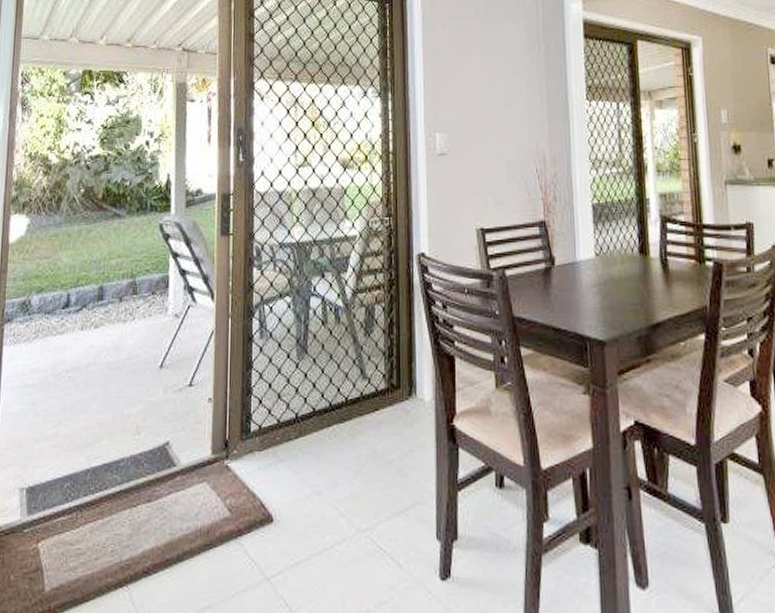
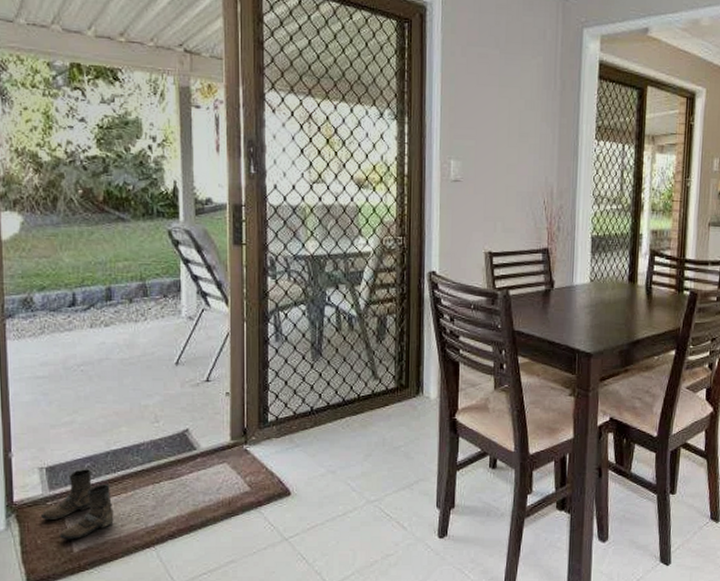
boots: none [17,490,89,576] -> present [41,469,114,540]

